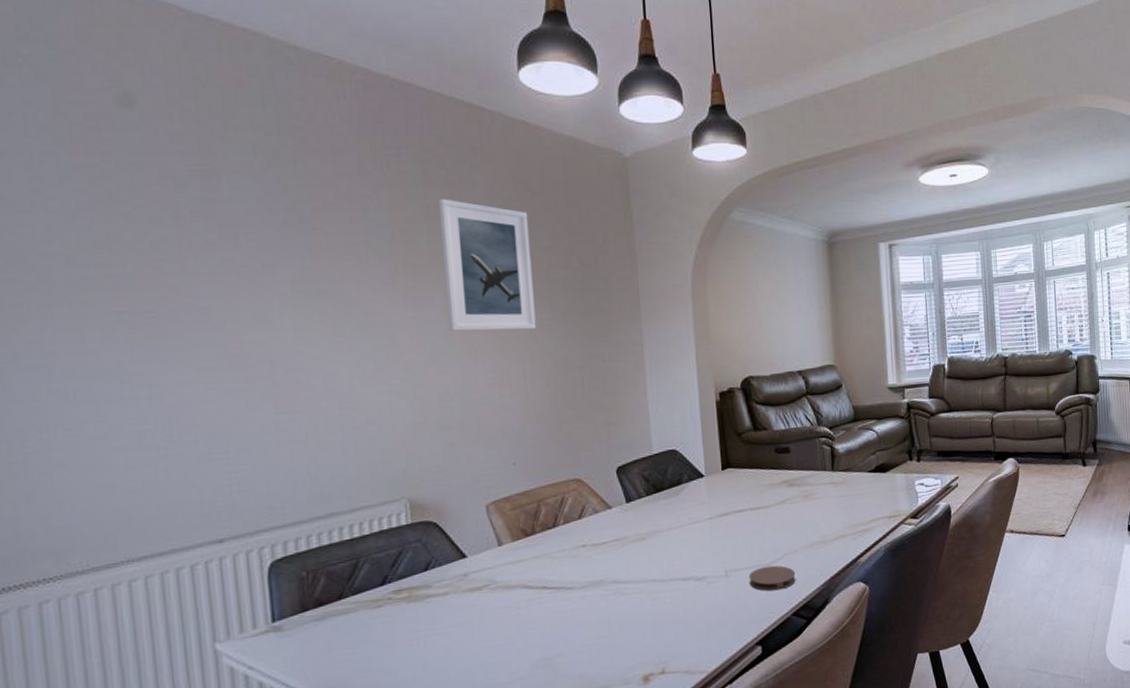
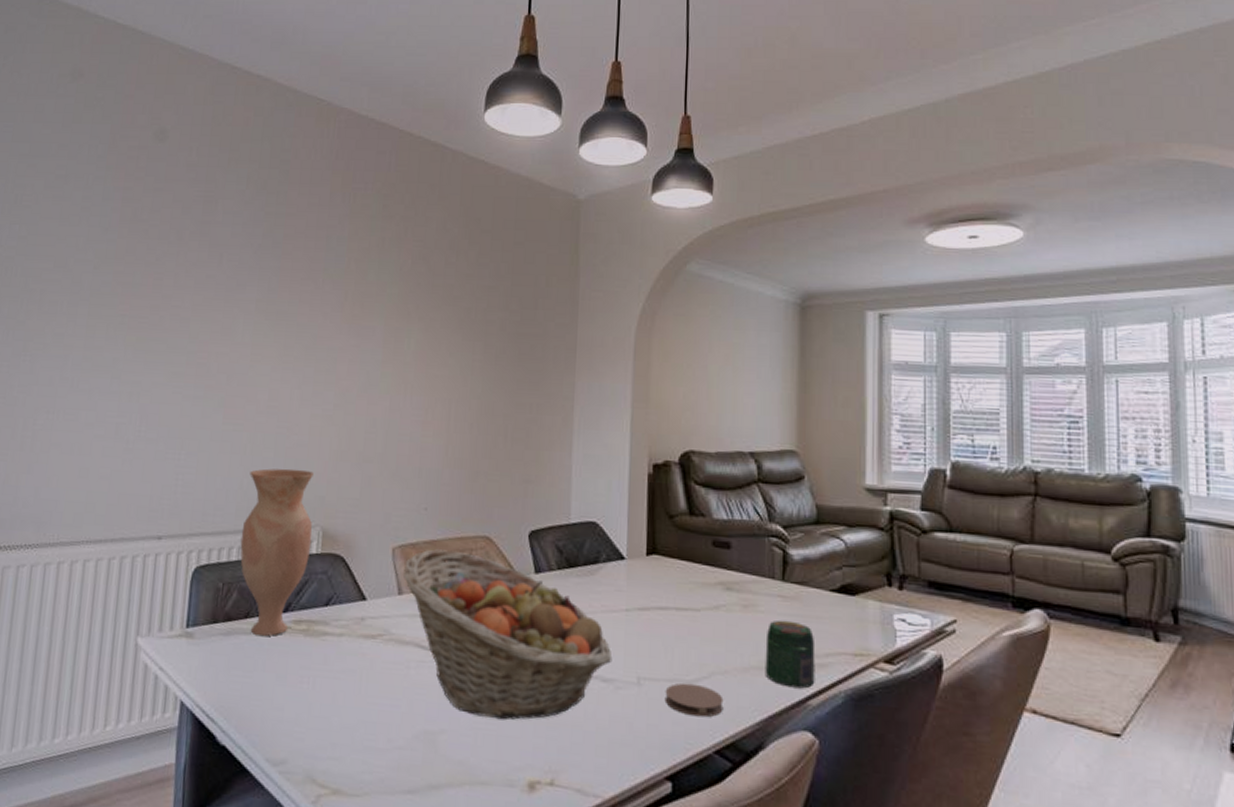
vase: none [317,447,400,613] -> present [240,468,314,636]
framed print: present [439,198,536,332] -> none [384,232,475,370]
fruit basket: none [500,496,703,634] -> present [403,549,613,721]
jar: none [823,500,863,552] -> present [765,620,816,689]

